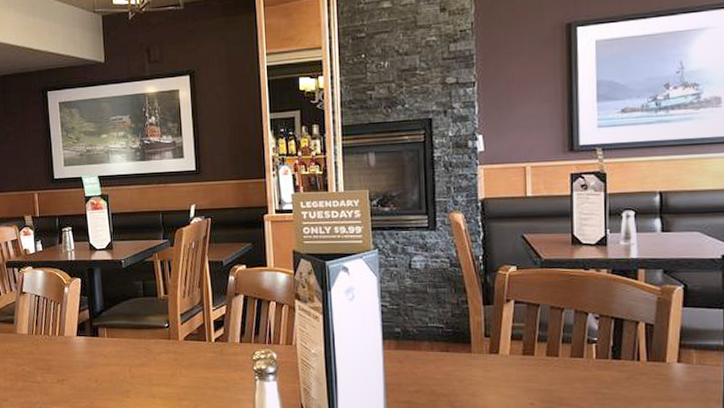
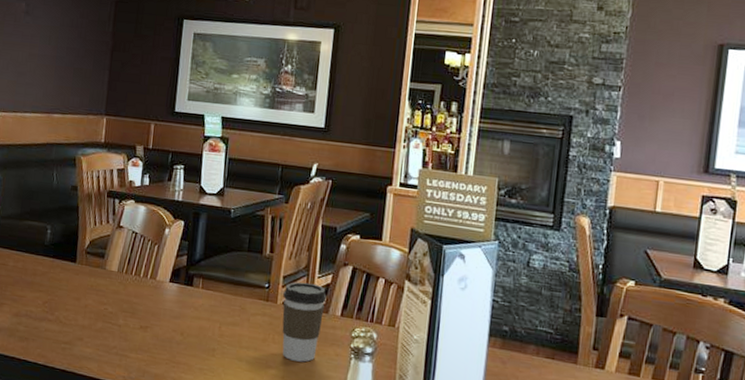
coffee cup: none [183,316,224,390] -> present [282,282,327,362]

